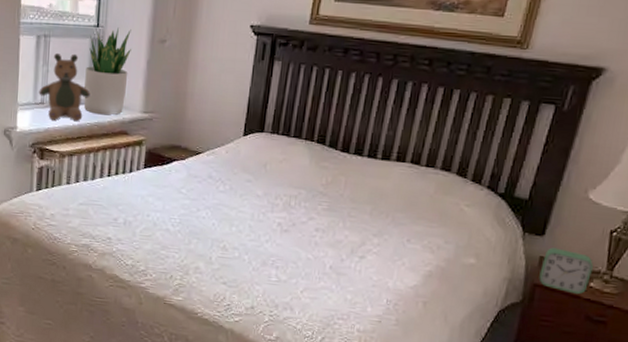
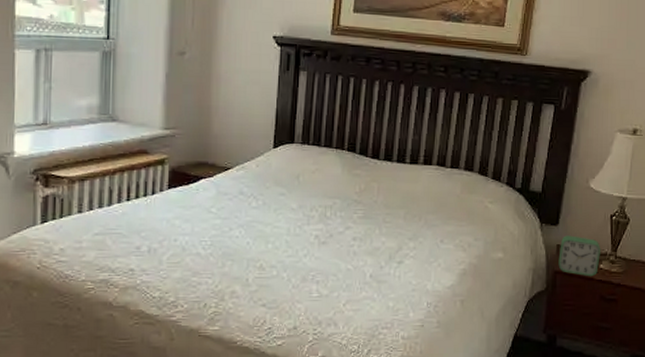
teddy bear: present [39,52,90,121] -> none [40,67,102,142]
planter: present [84,27,131,116] -> none [95,39,147,134]

